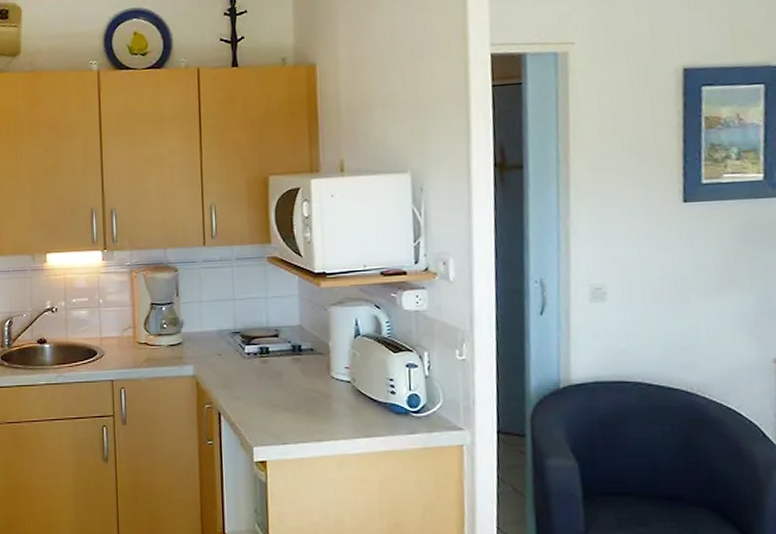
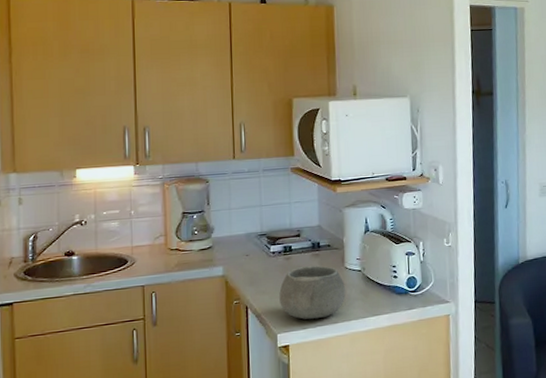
bowl: none [255,371,332,433] -> present [279,265,345,320]

